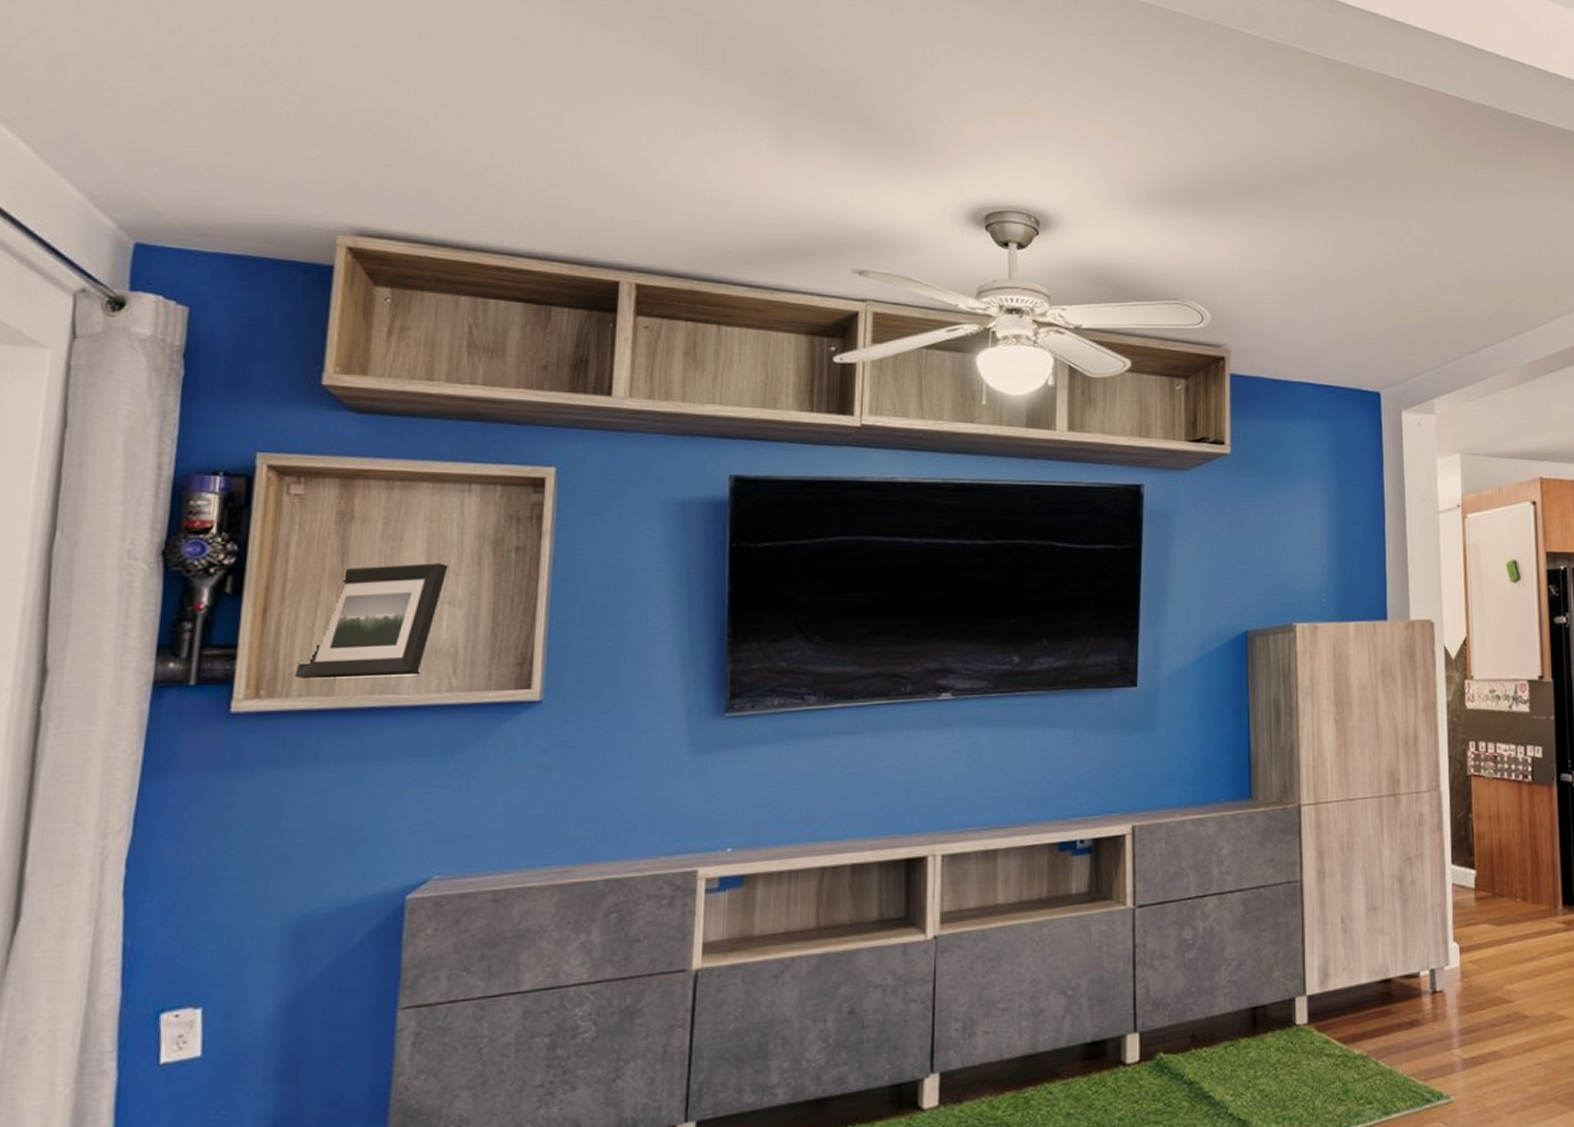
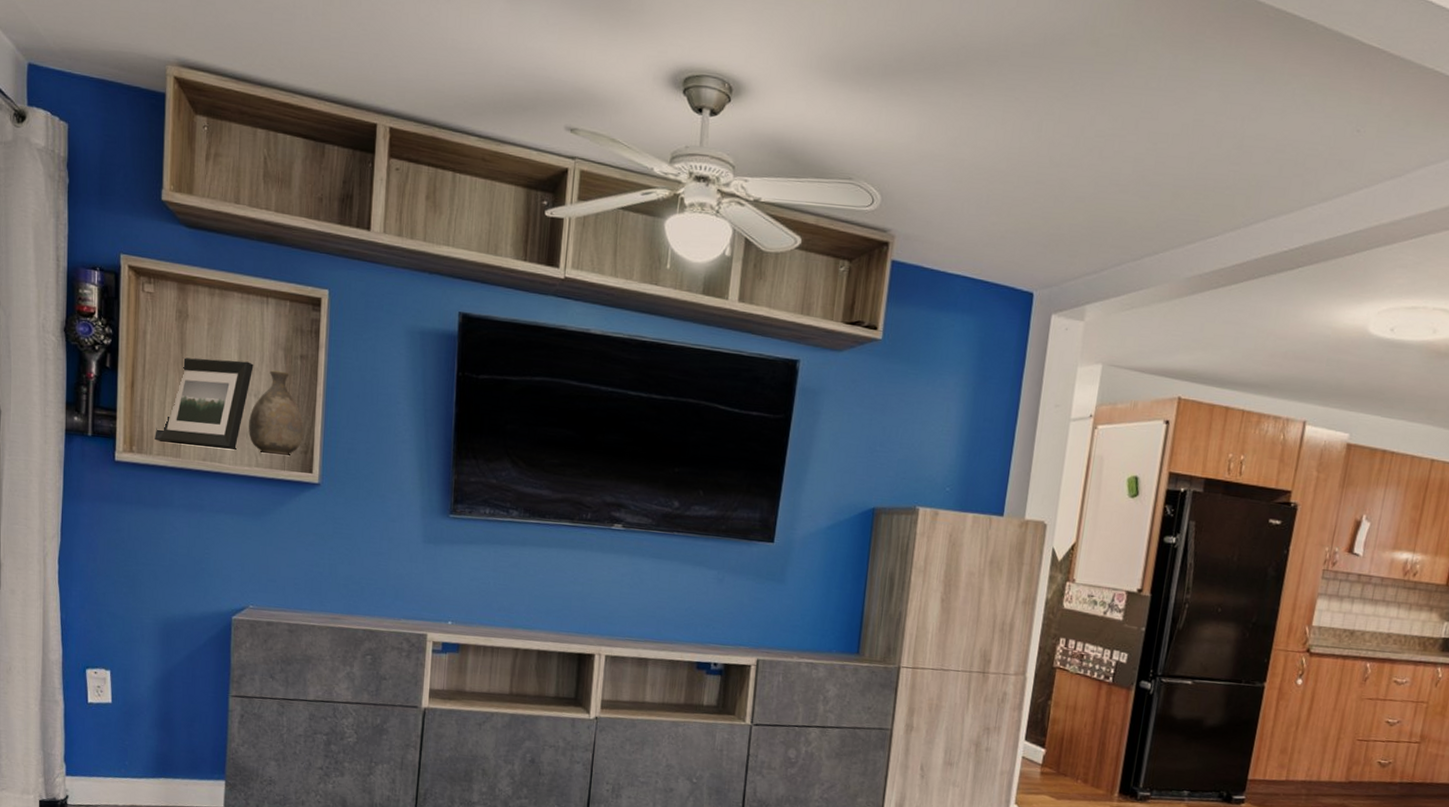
vase: none [438,569,519,674] -> present [249,370,303,456]

